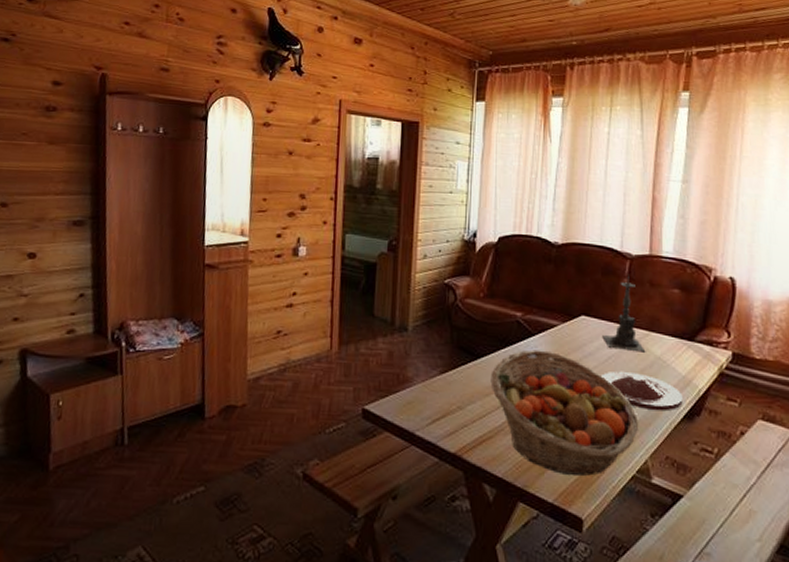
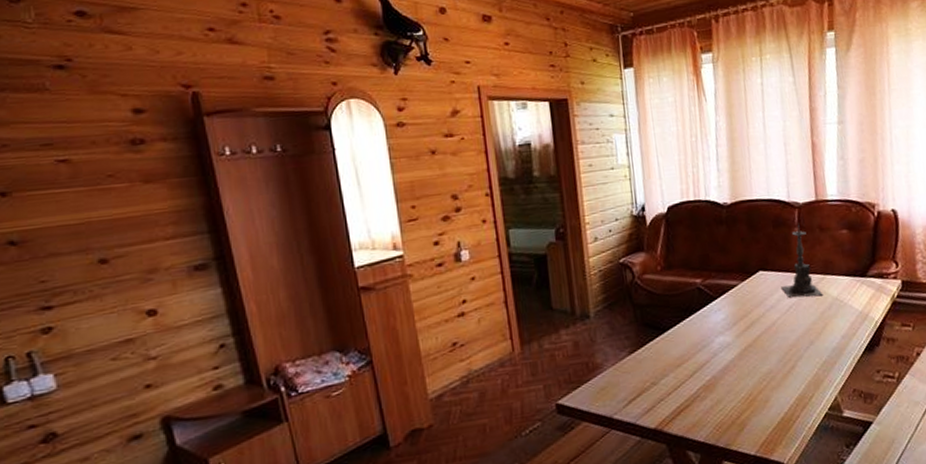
fruit basket: present [490,349,639,476] -> none [679,311,826,427]
plate: present [601,371,683,412] -> none [785,316,863,350]

